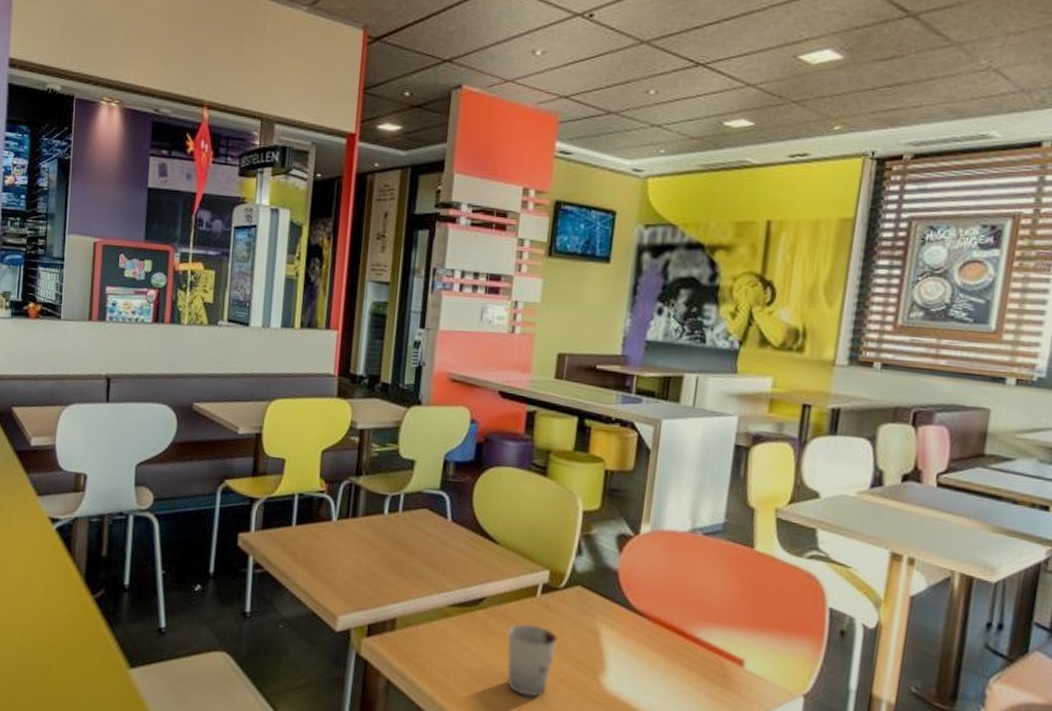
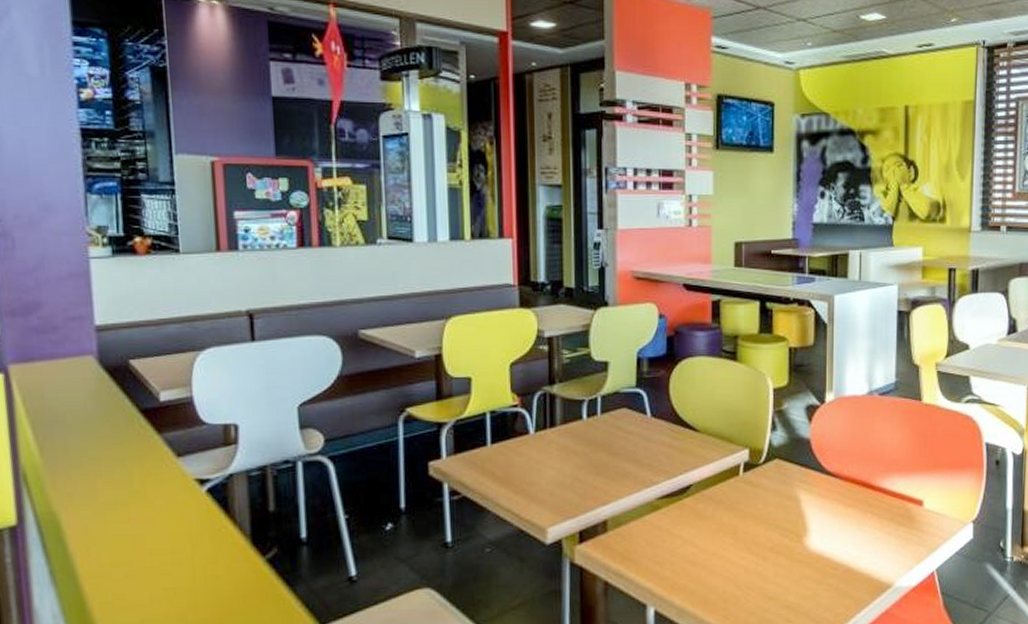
cup: present [506,623,558,698] -> none [716,502,764,570]

